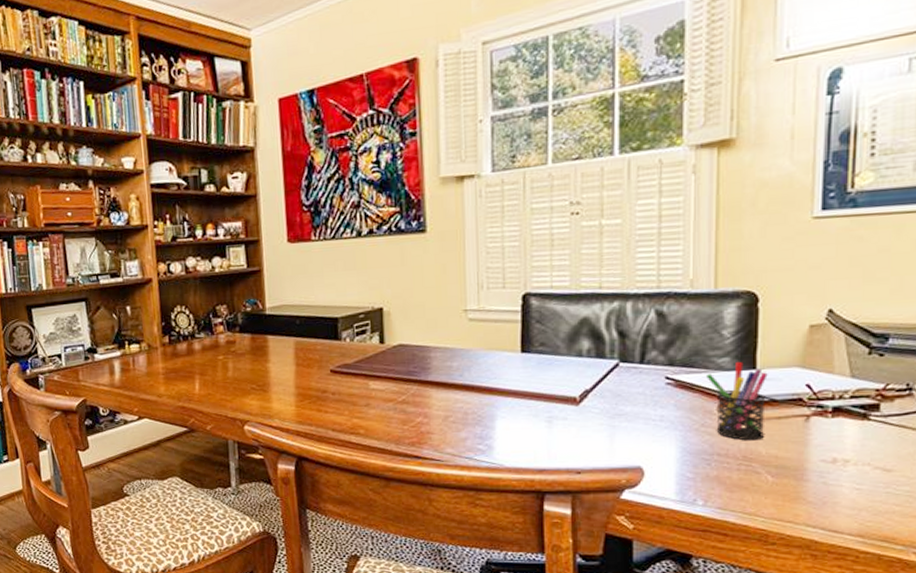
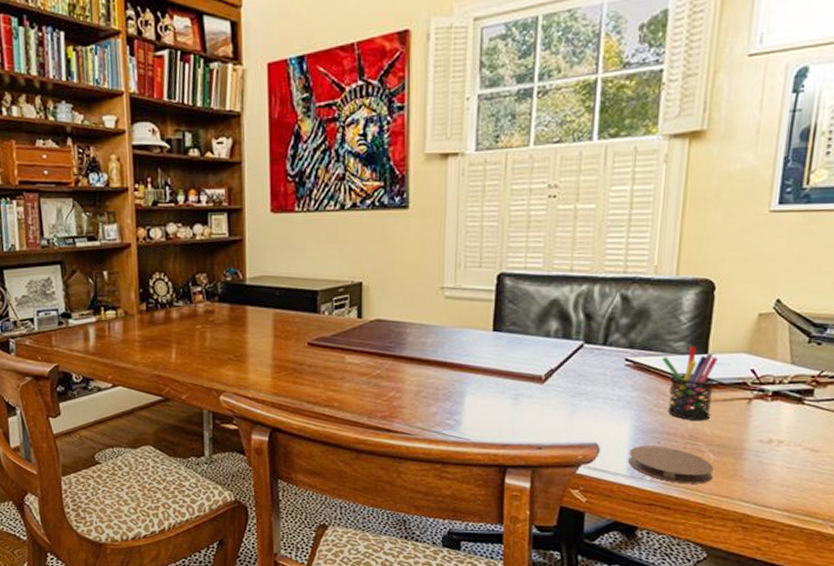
coaster: none [677,468,773,509] -> present [628,446,714,484]

